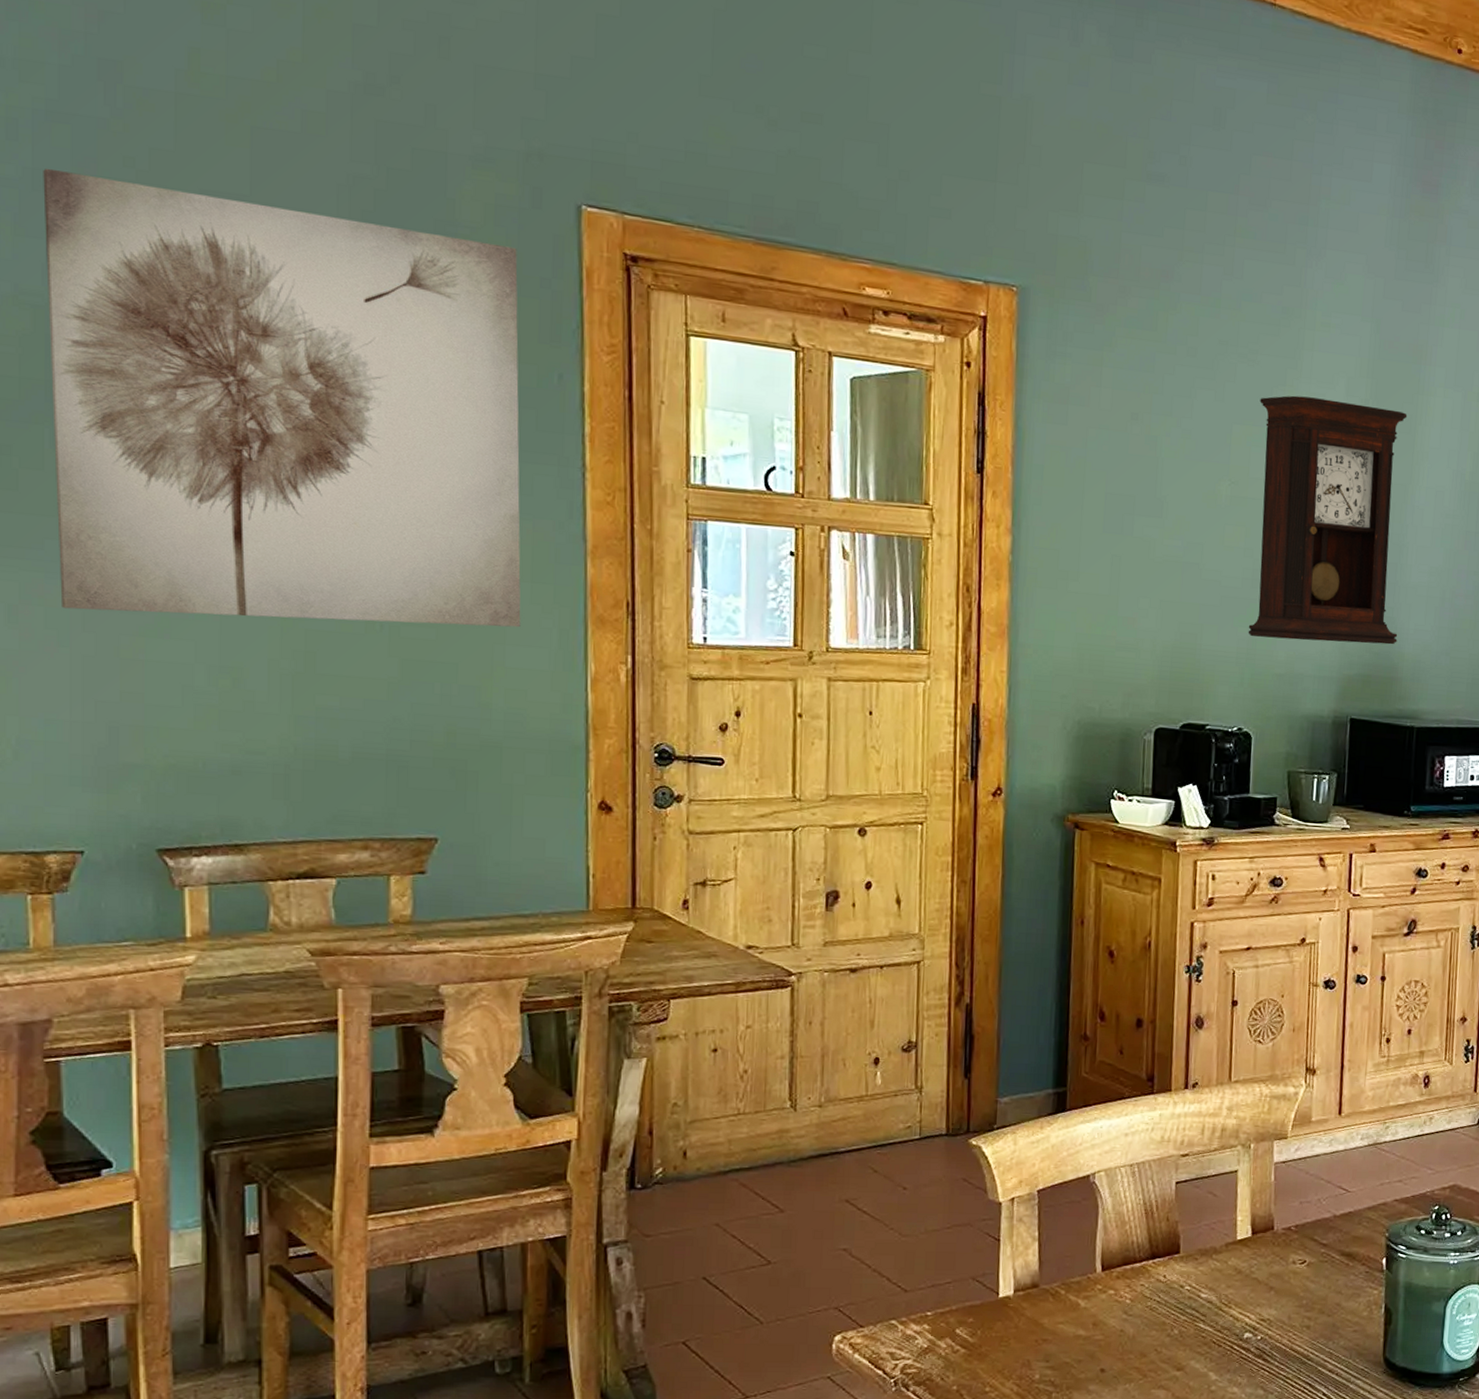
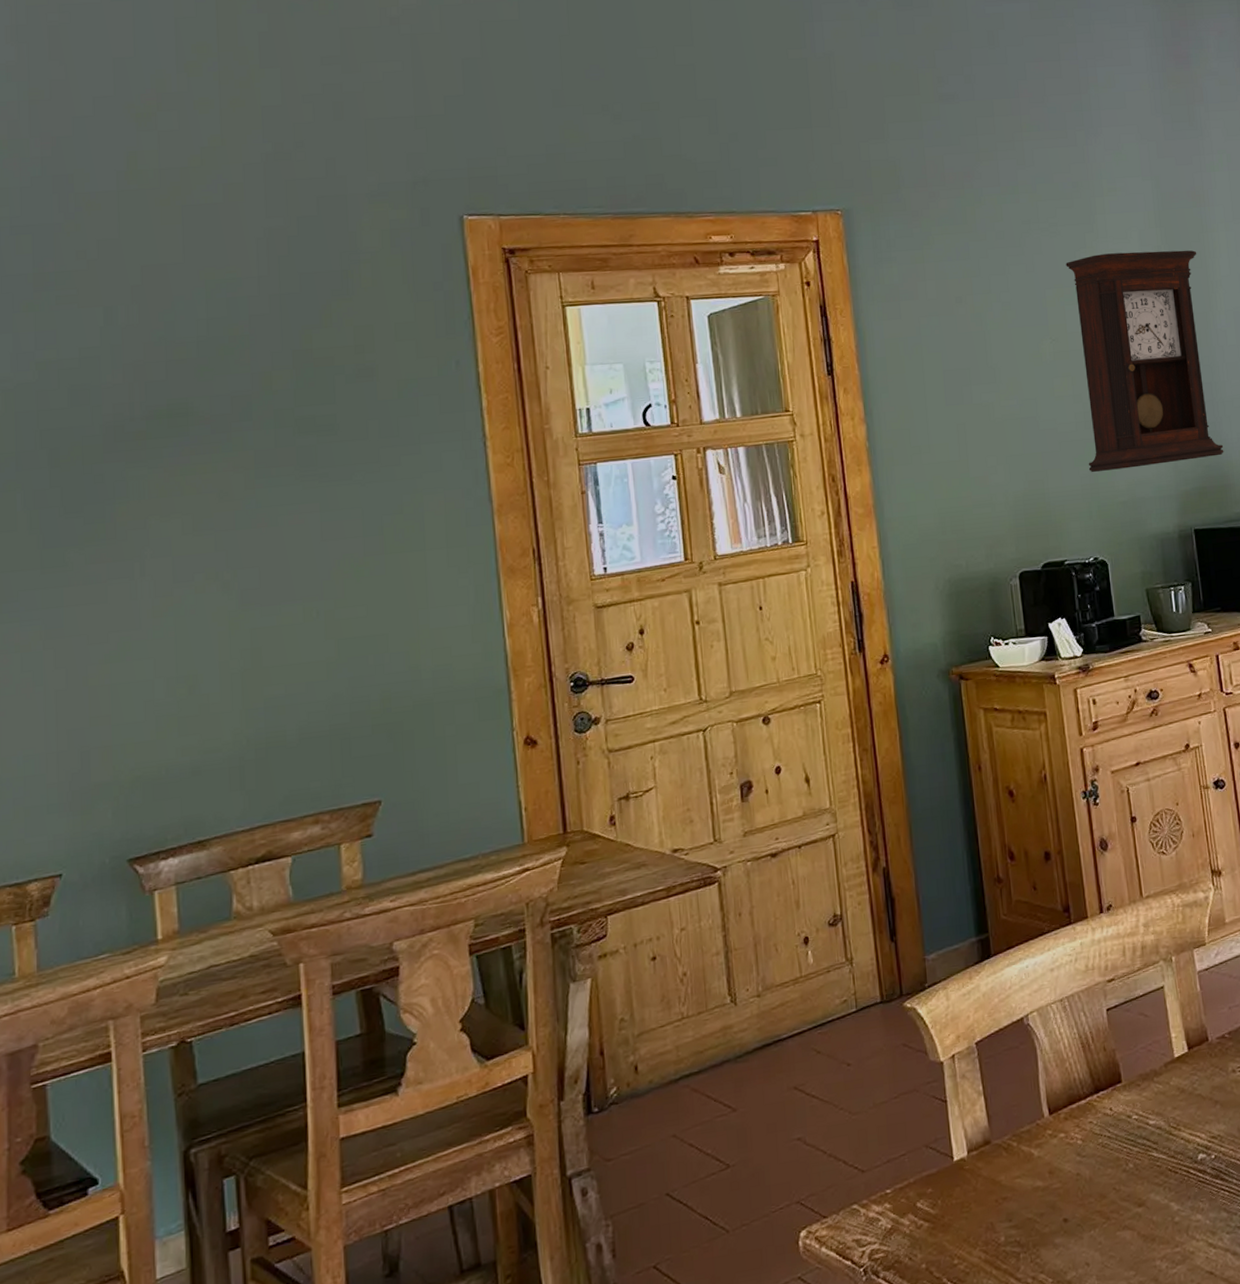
wall art: present [43,167,521,628] -> none [10,261,441,651]

